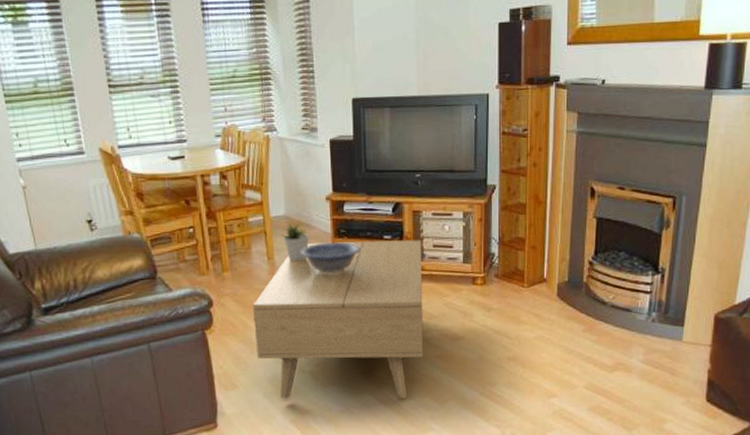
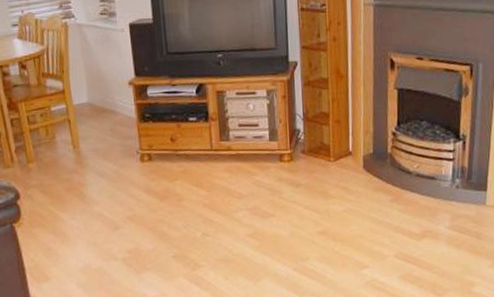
coffee table: present [253,240,426,399] -> none [61,120,235,287]
potted plant: present [282,223,309,261] -> none [86,110,114,149]
decorative bowl: present [301,242,360,275] -> none [107,126,166,161]

